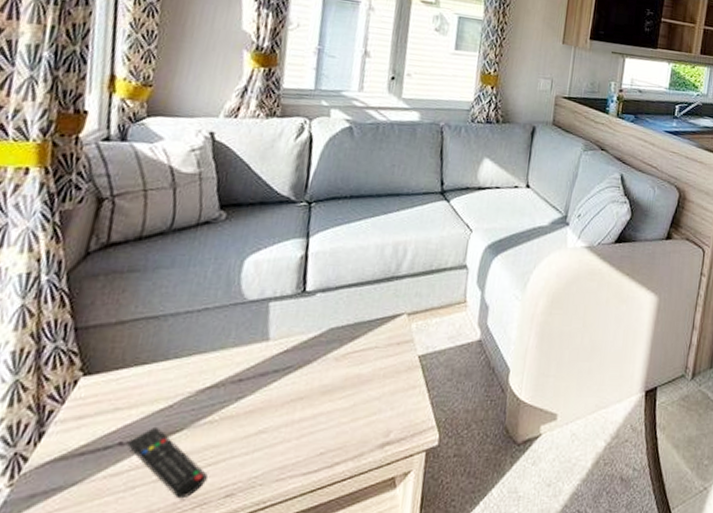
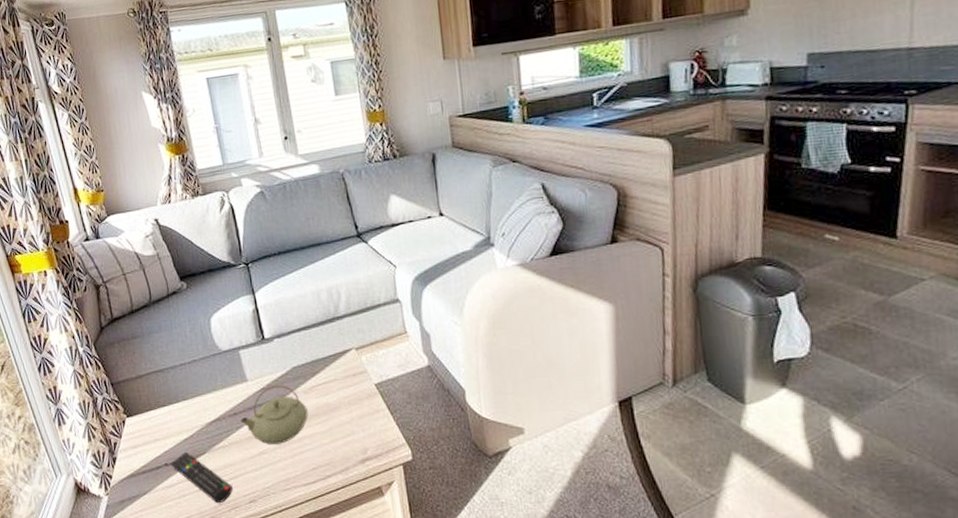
teapot: none [244,348,334,421] -> present [240,385,308,444]

